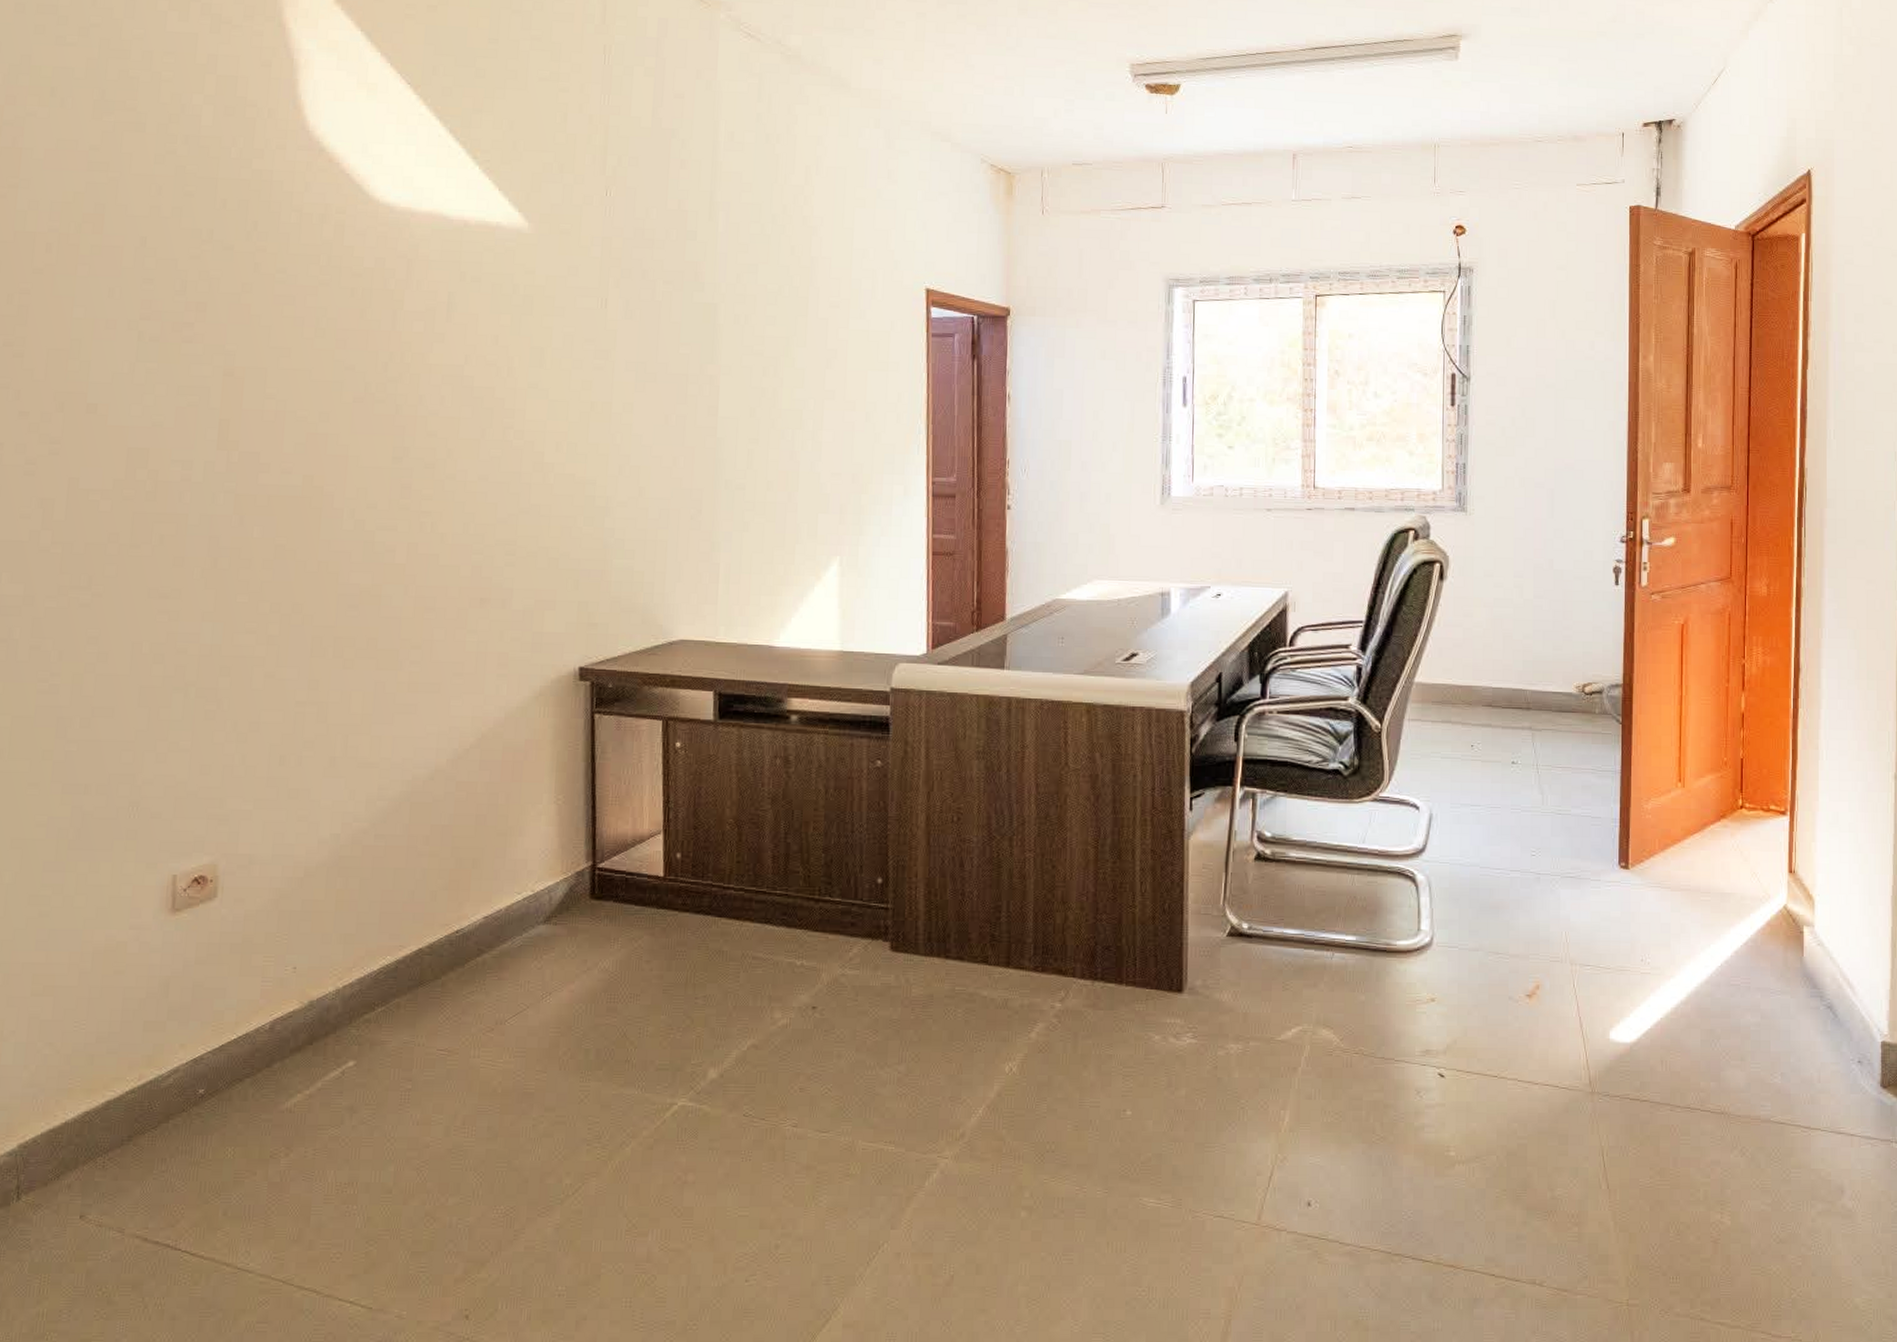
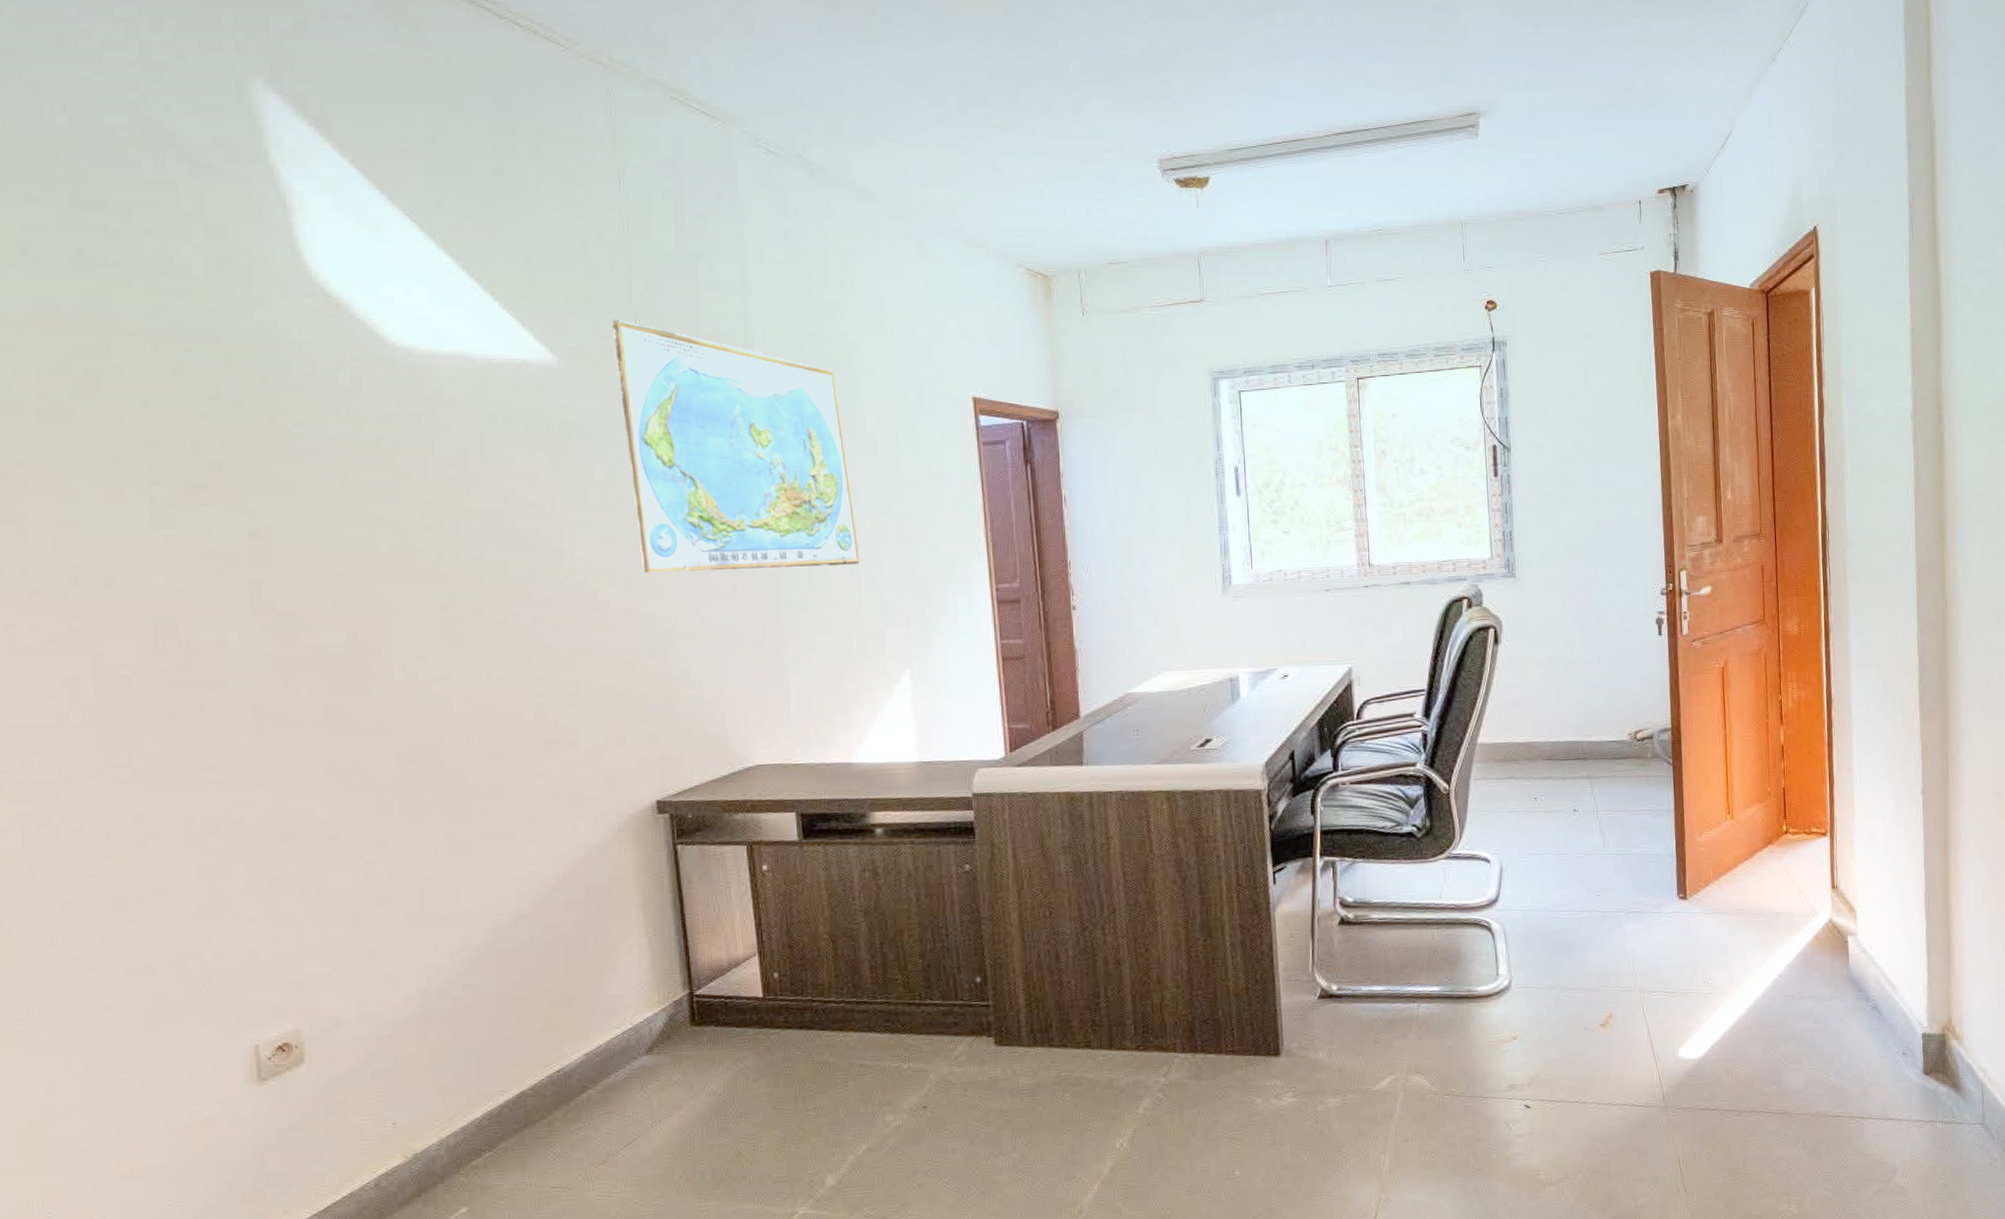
world map: none [583,188,800,447] -> present [611,318,859,573]

